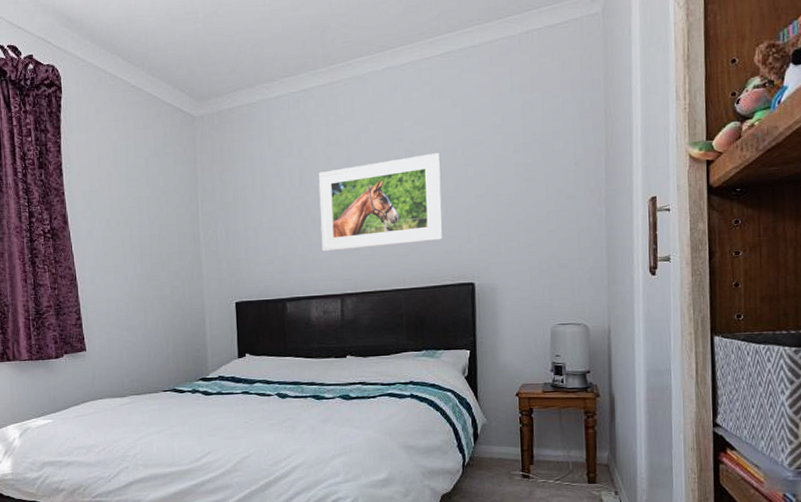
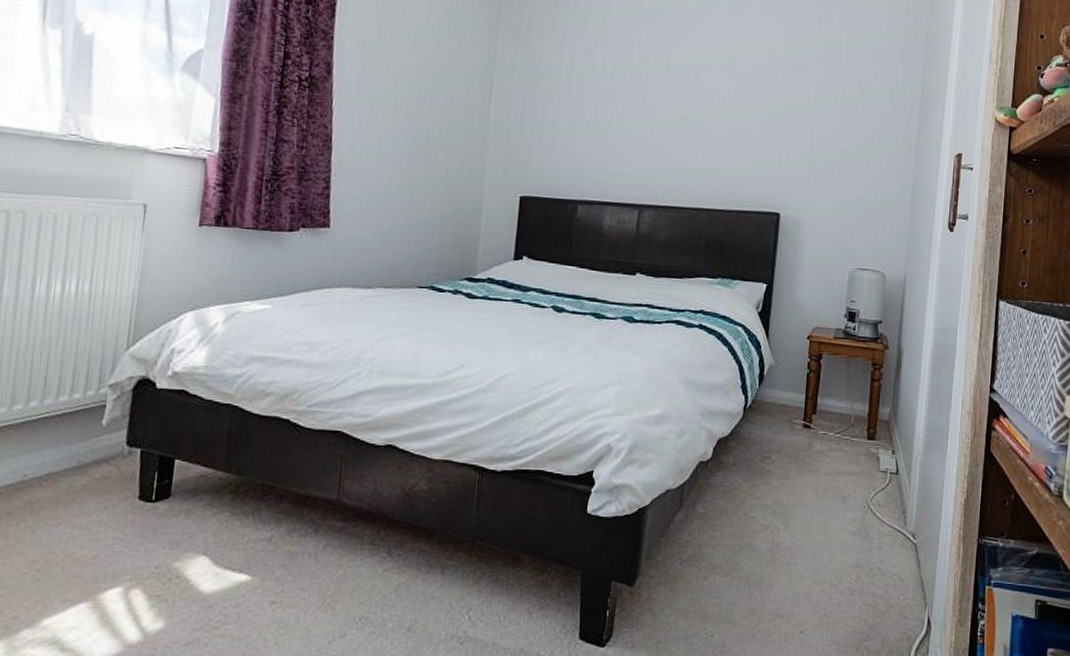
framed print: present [318,152,442,252] -> none [625,68,761,163]

